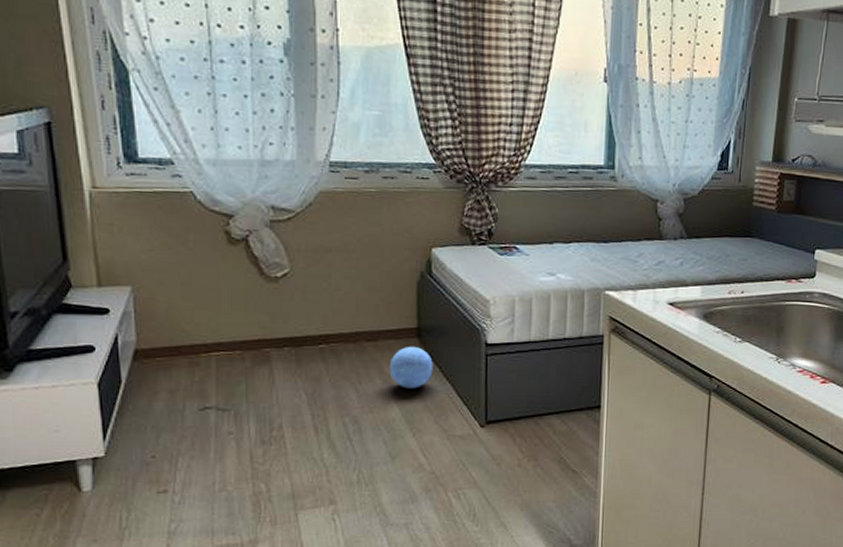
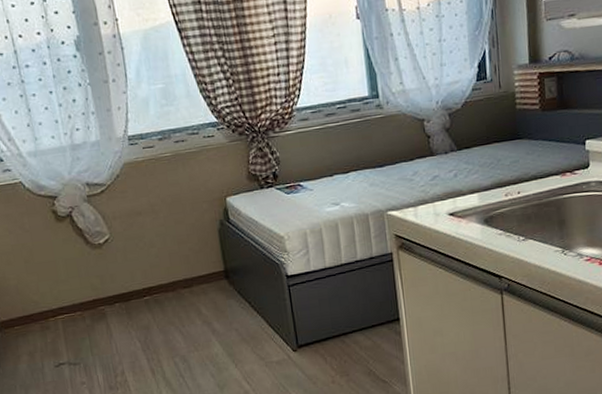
ball: present [389,346,433,389] -> none [205,287,244,326]

